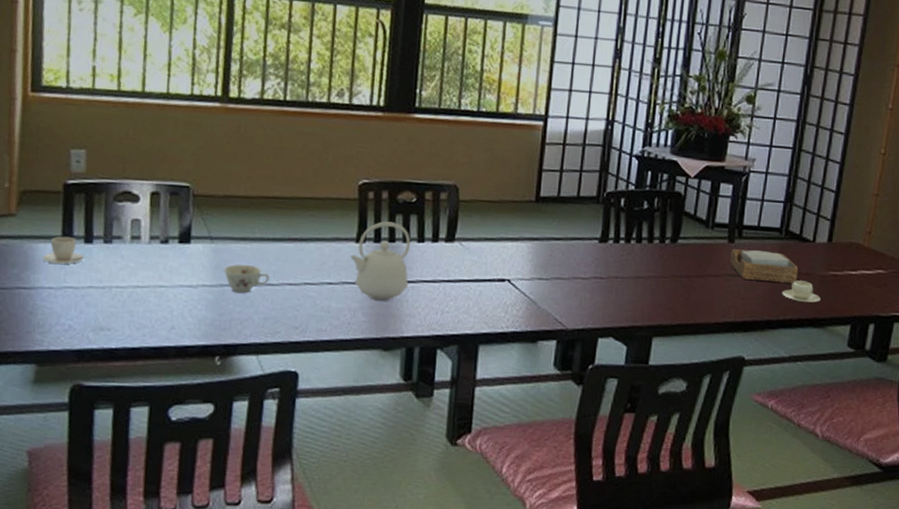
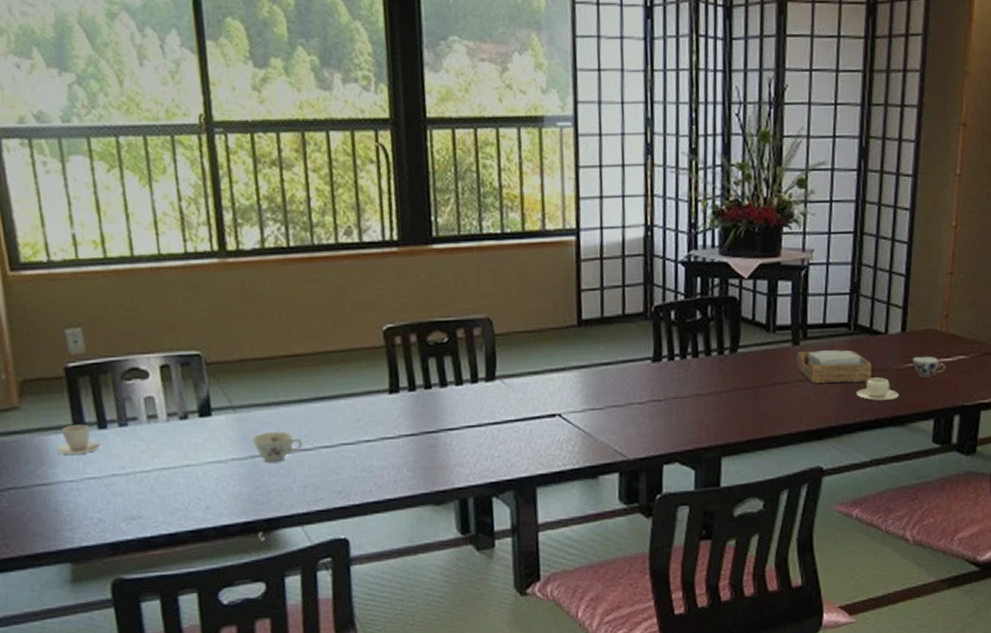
teapot: present [350,221,411,301] -> none [385,367,452,453]
teacup: none [835,265,866,286] -> present [912,356,946,378]

